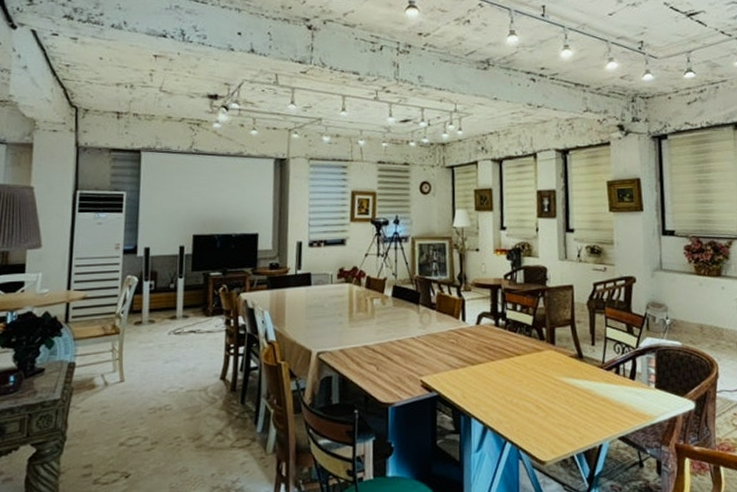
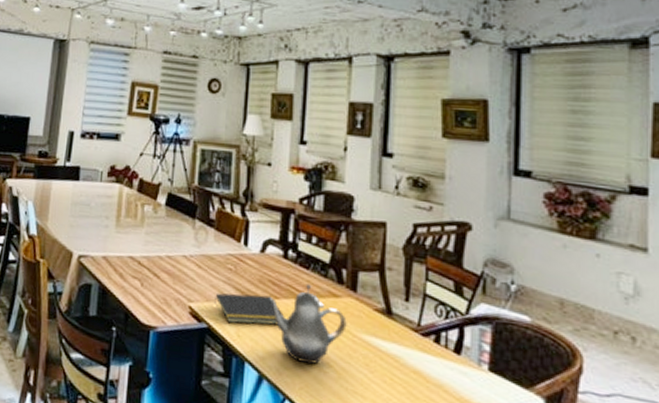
notepad: none [442,360,502,387] -> present [215,292,287,325]
teapot: none [487,344,550,410] -> present [269,284,347,365]

